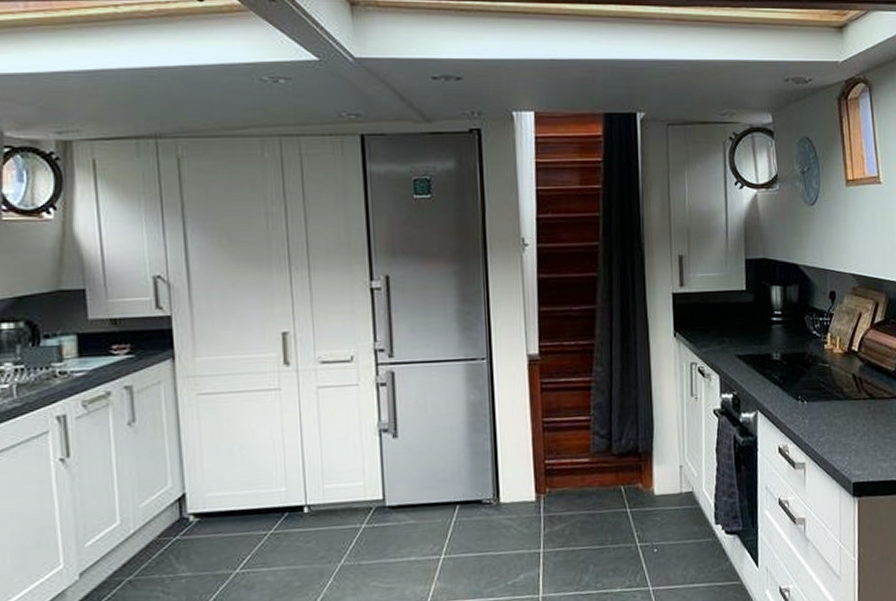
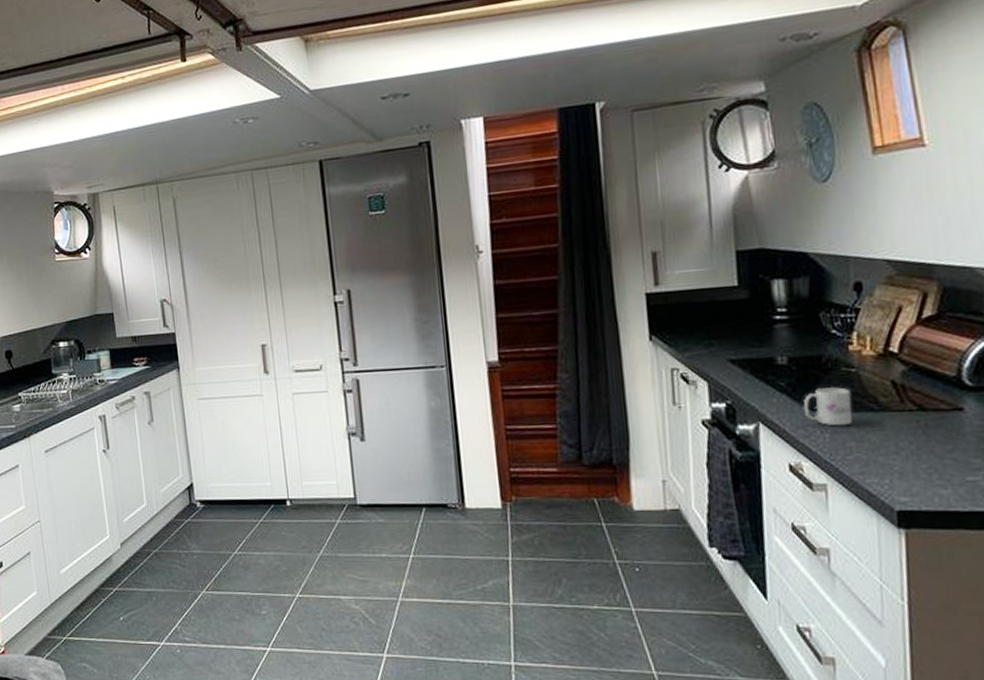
mug: none [791,380,825,413] -> present [804,387,852,426]

